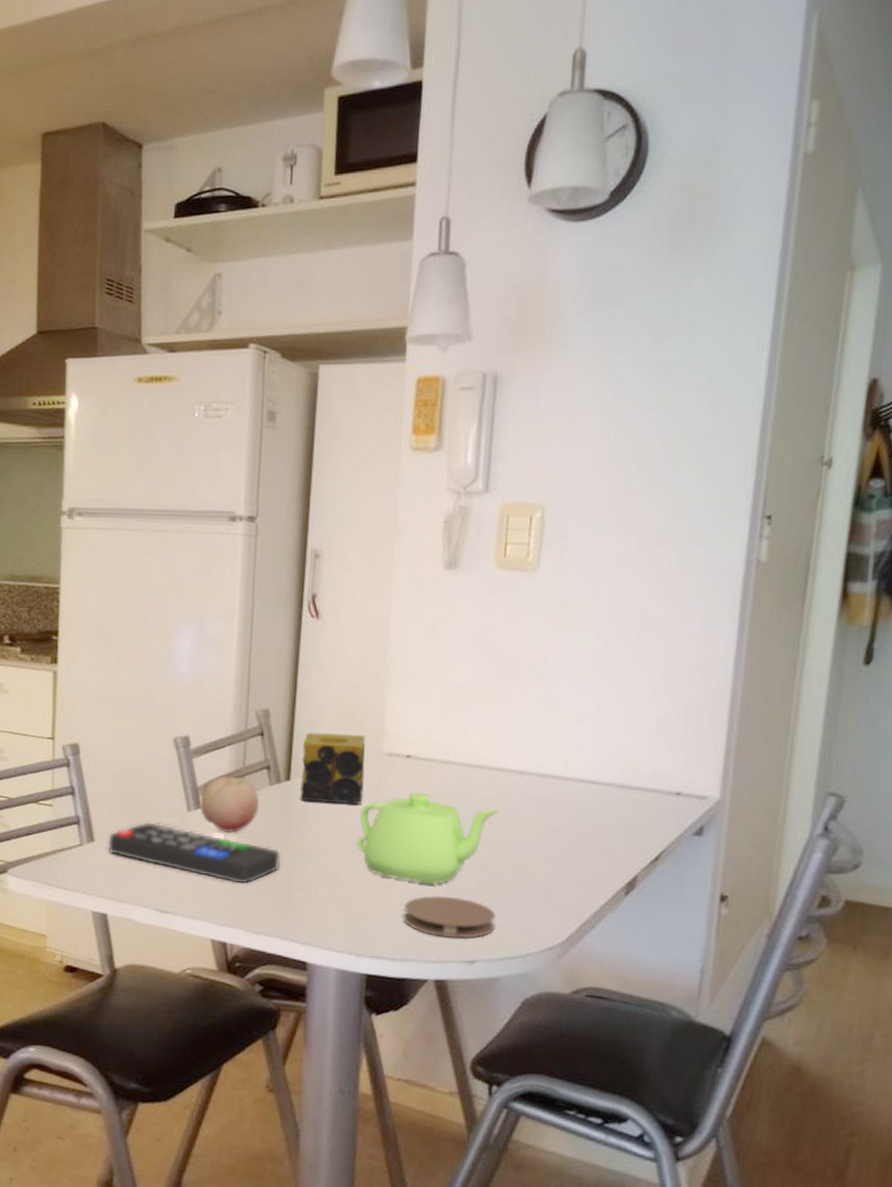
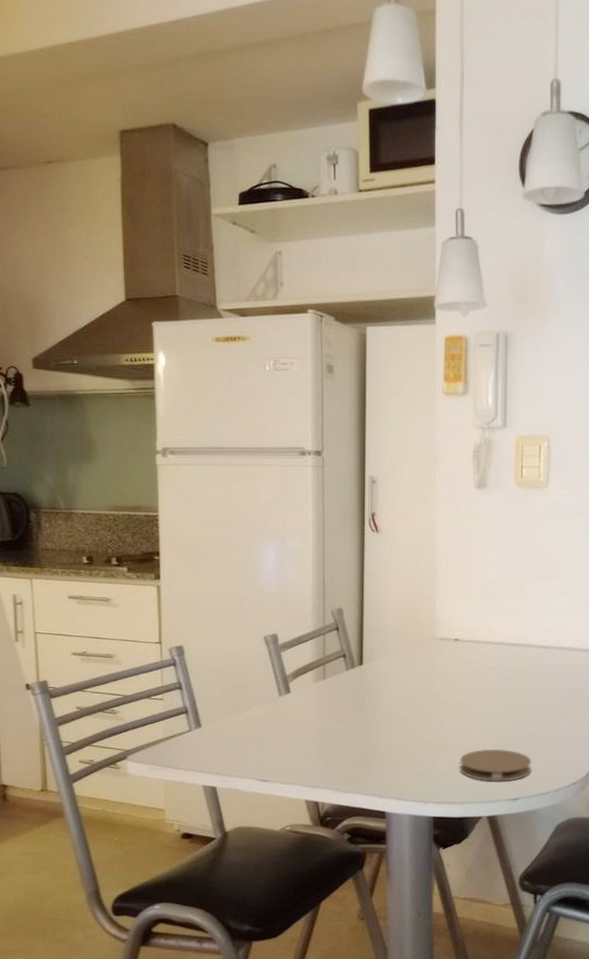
remote control: present [107,821,281,885] -> none [212,707,359,753]
fruit: present [200,776,259,833] -> none [289,665,338,711]
candle: present [300,732,365,806] -> none [372,625,422,682]
teapot: present [356,791,499,885] -> none [419,667,529,741]

